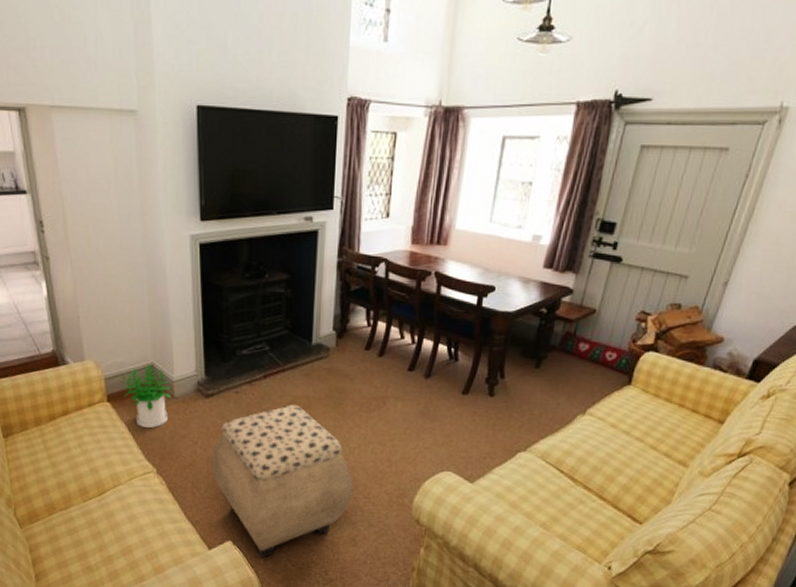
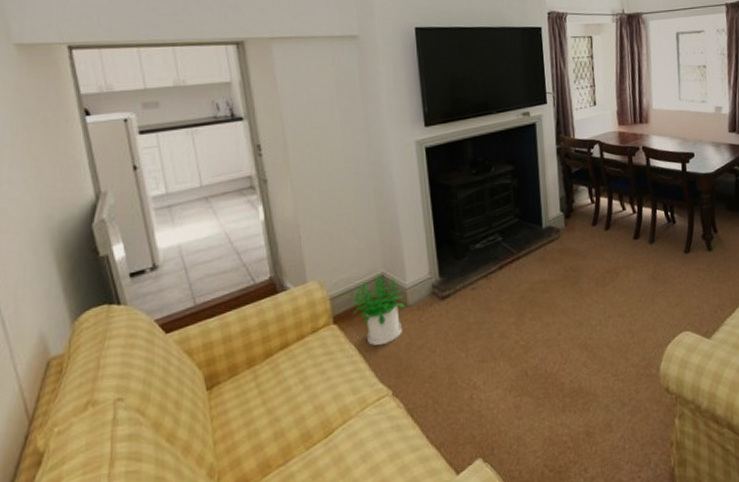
ottoman: present [211,405,353,559] -> none [452,291,602,471]

